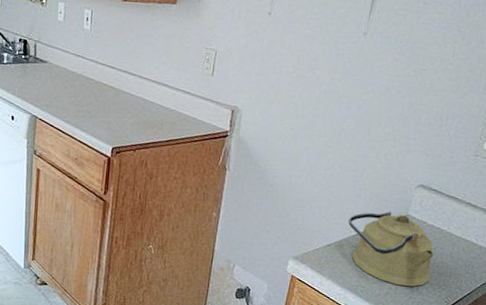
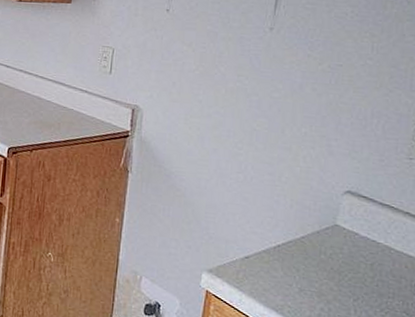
kettle: present [348,211,434,287] -> none [267,220,371,309]

